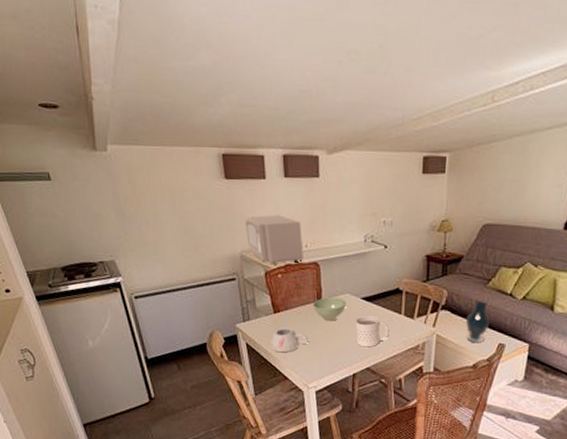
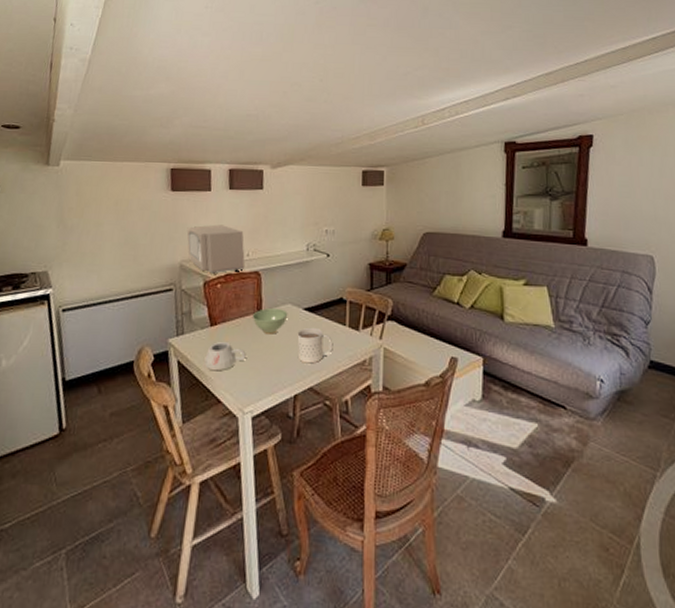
vase: present [465,301,490,343] -> none [414,310,440,357]

